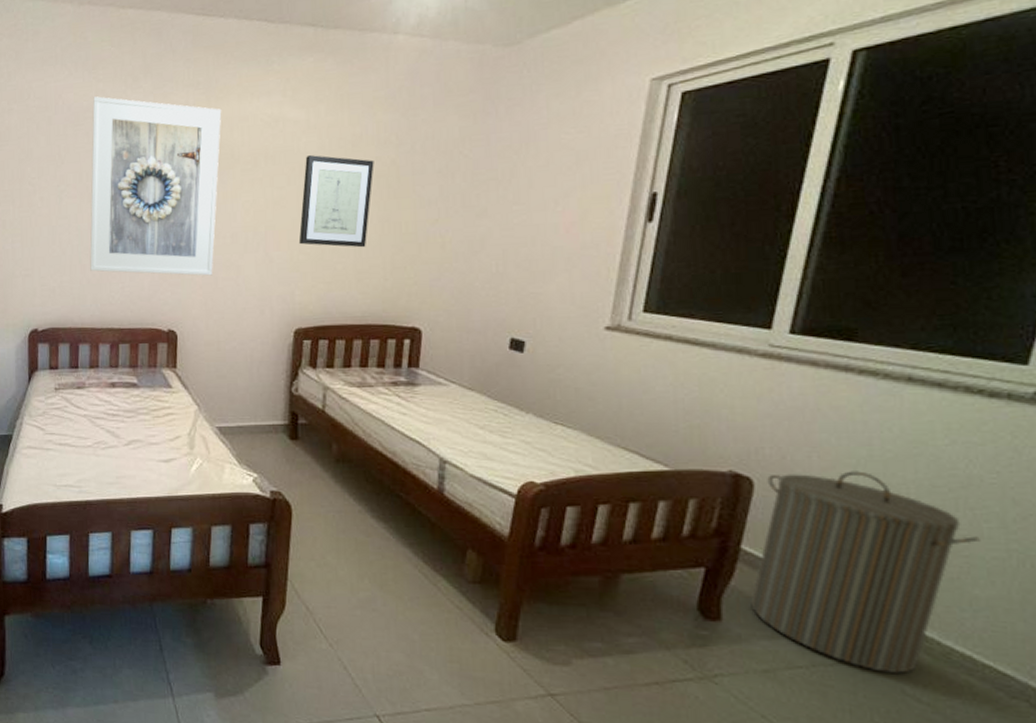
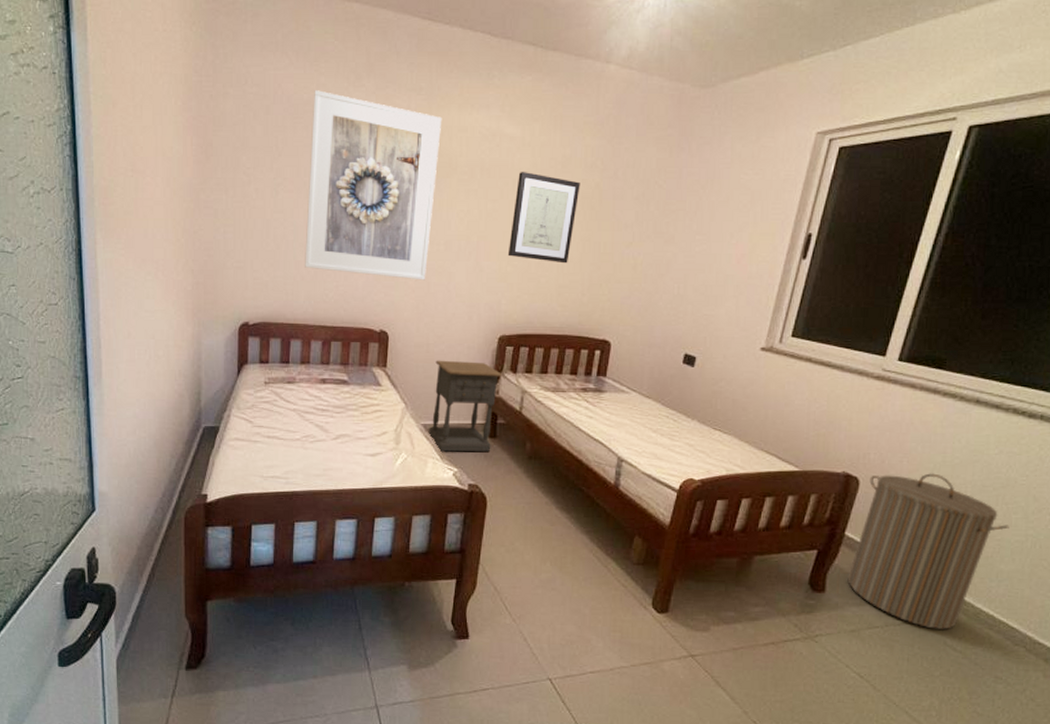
nightstand: none [223,358,301,456] -> present [428,360,503,452]

